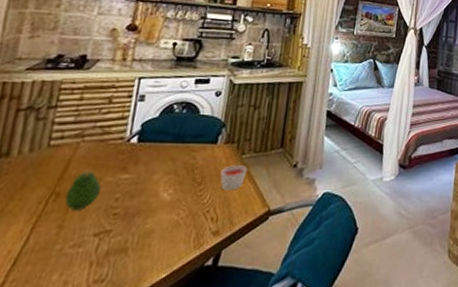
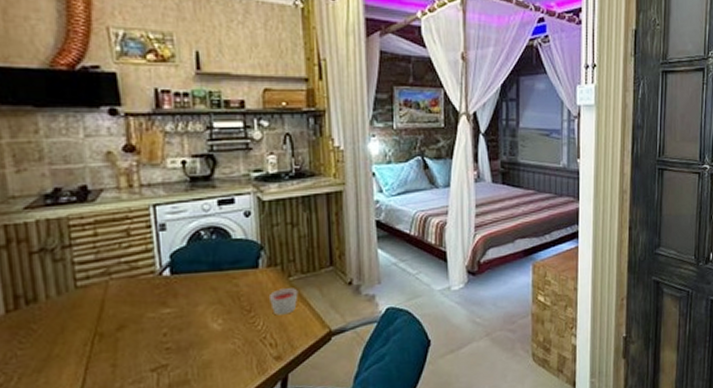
fruit: present [65,171,101,210] -> none [109,309,145,349]

